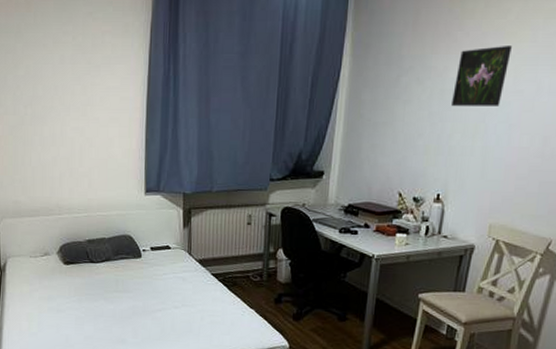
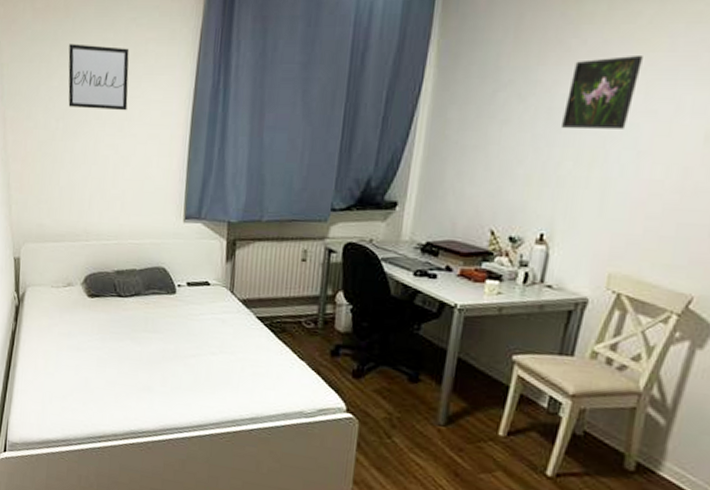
wall art: none [32,36,89,97] -> present [68,44,130,111]

